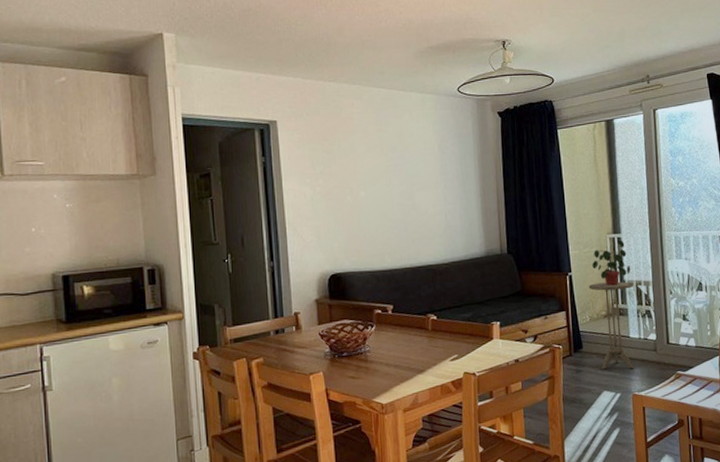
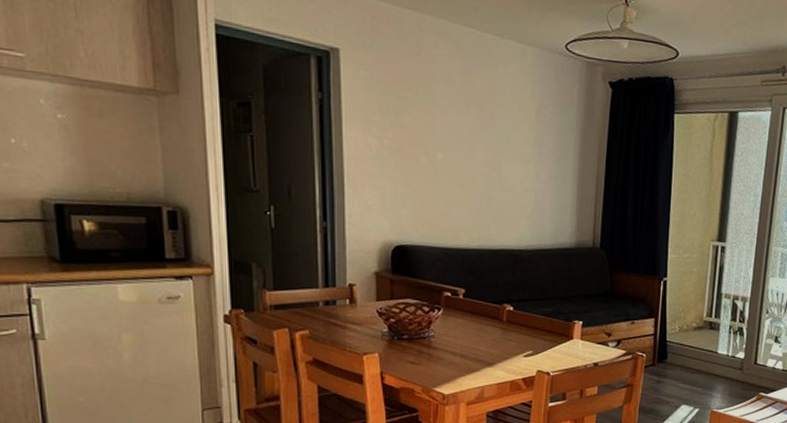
side table: present [589,281,635,370] -> none [682,292,731,386]
potted plant: present [592,240,630,286] -> none [690,249,730,297]

